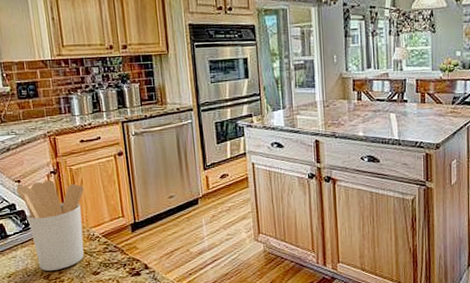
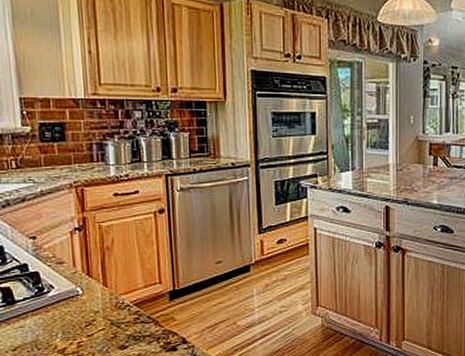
utensil holder: present [16,179,84,271] -> none [30,237,115,344]

